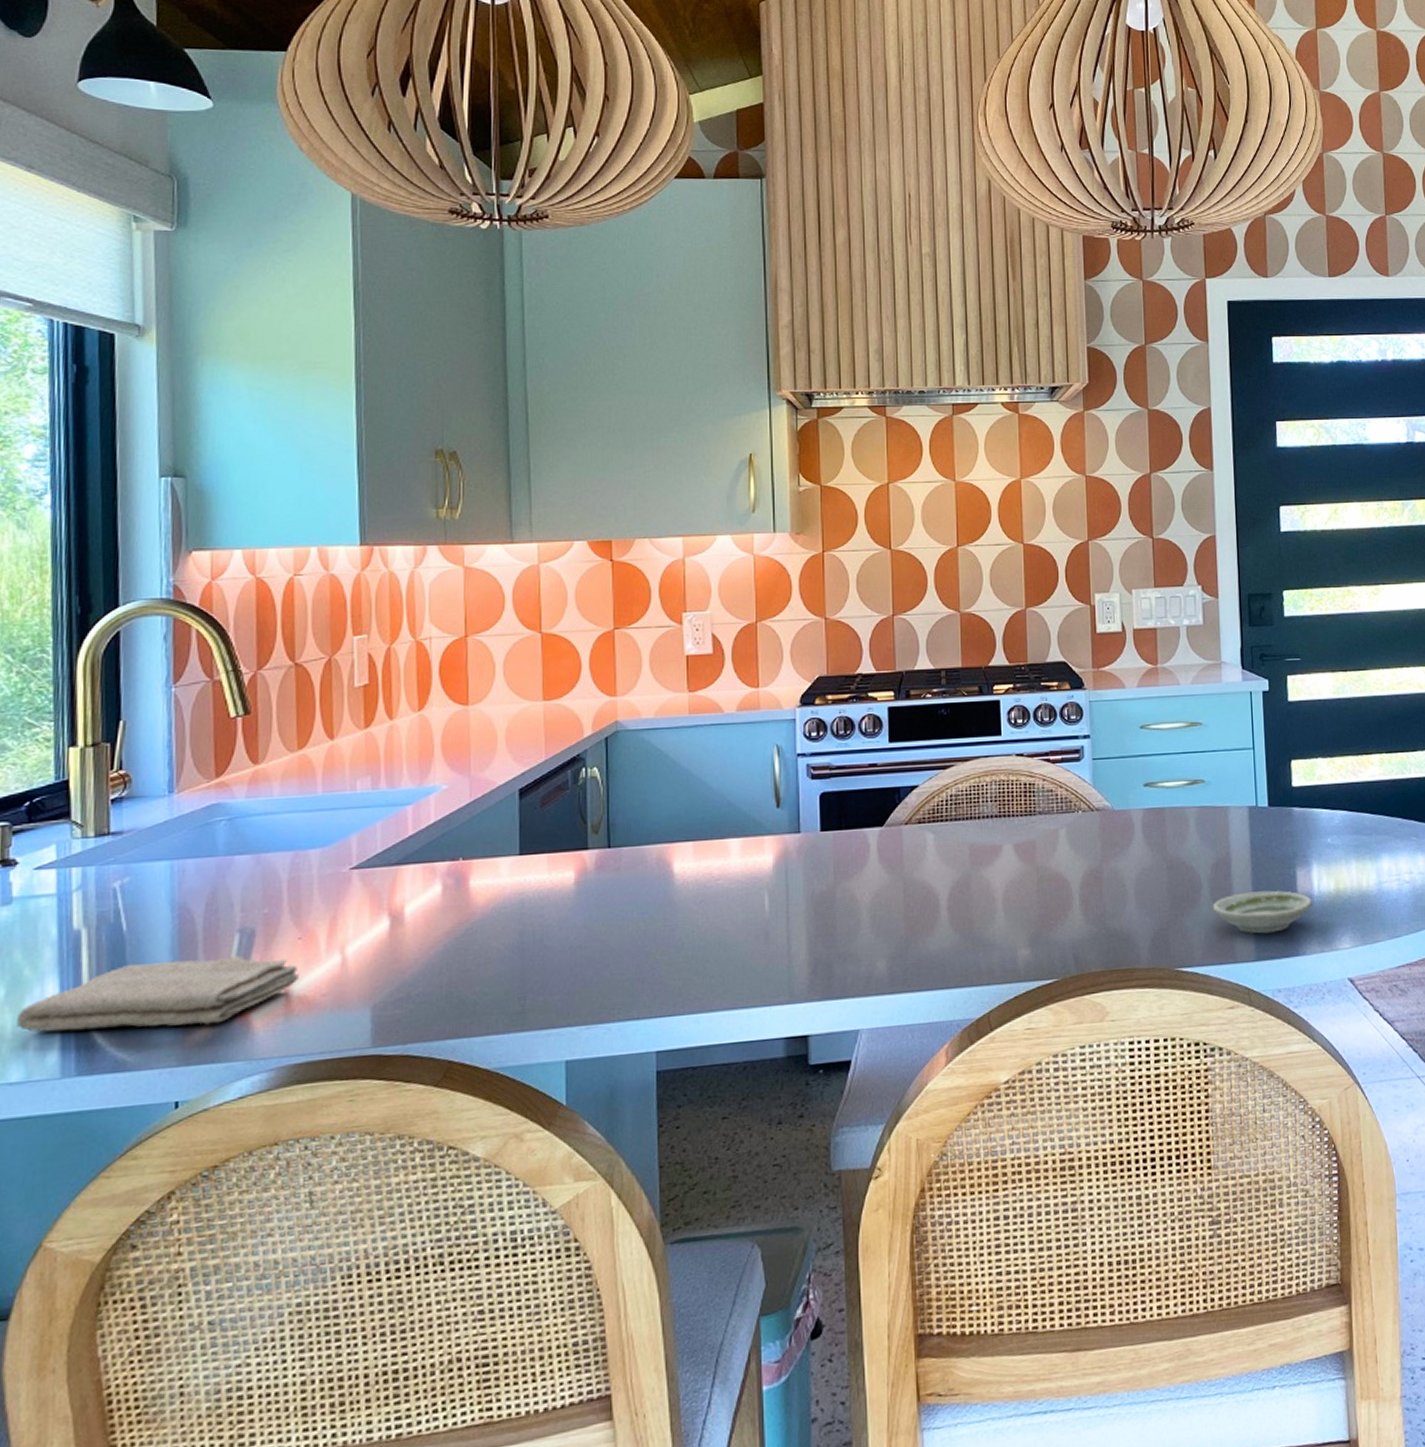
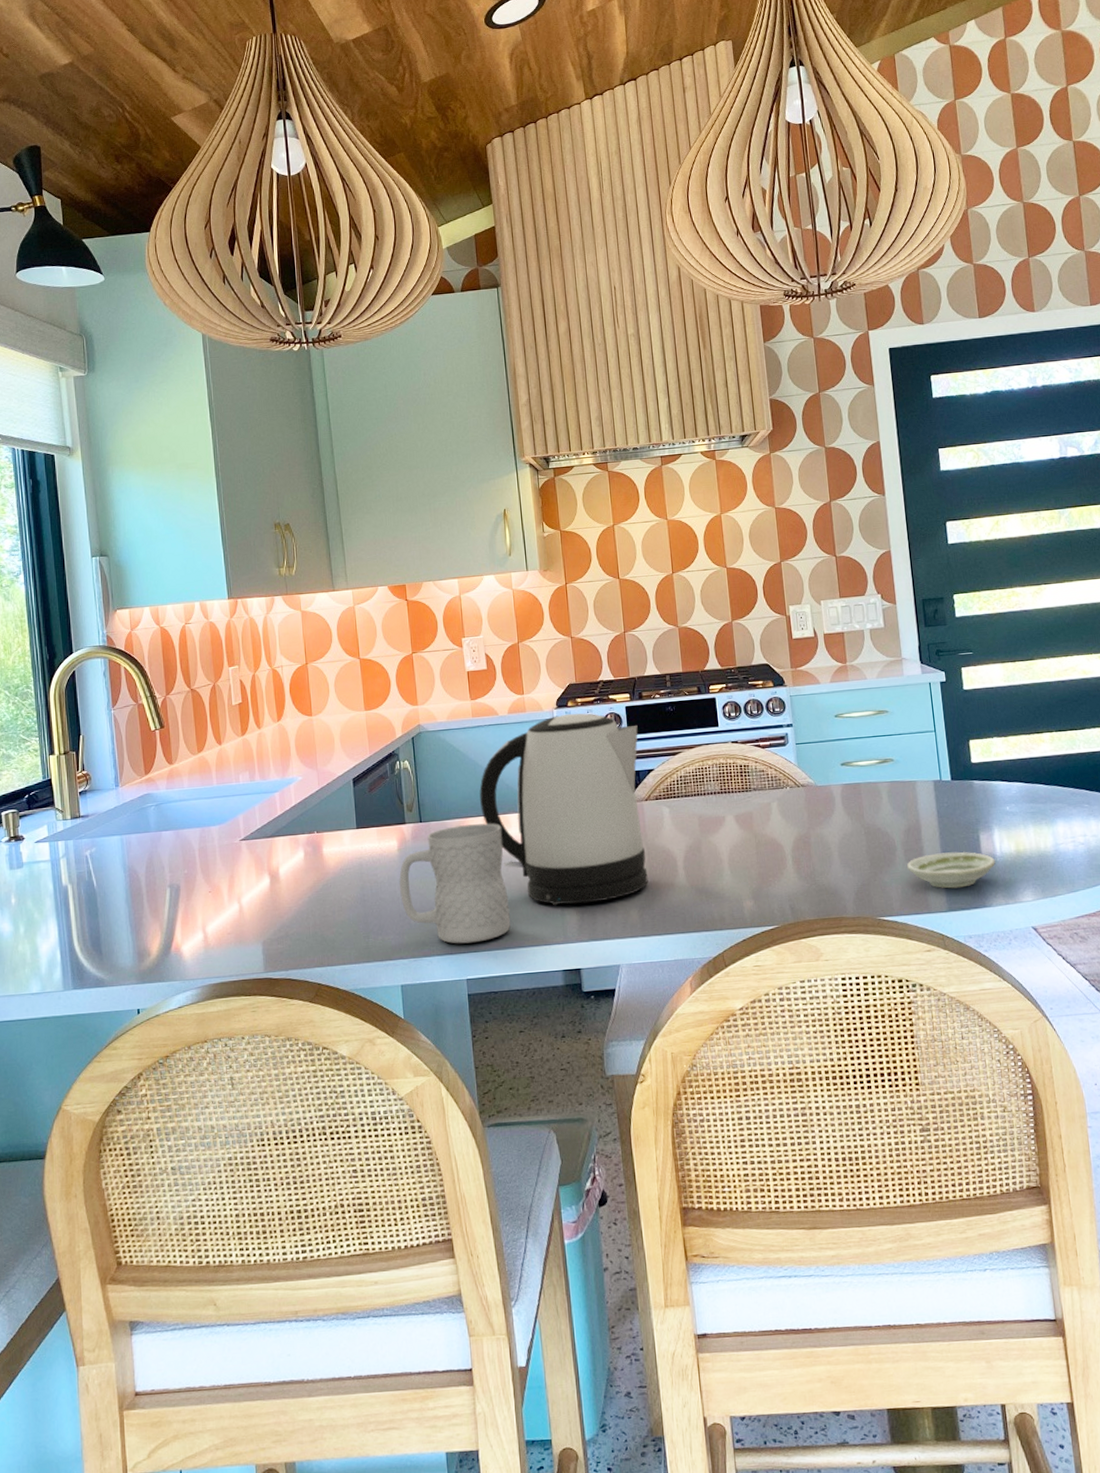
washcloth: present [15,955,299,1032] -> none [32,904,212,958]
mug: none [572,849,720,1006] -> present [398,822,511,944]
kettle: none [691,713,902,955] -> present [479,713,649,905]

